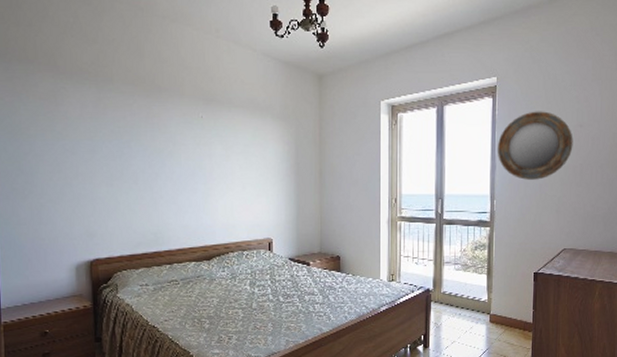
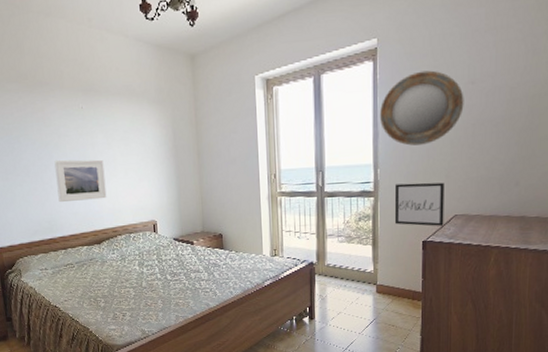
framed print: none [167,168,221,214] -> present [54,159,107,203]
wall art: none [508,216,555,259] -> present [394,182,445,226]

